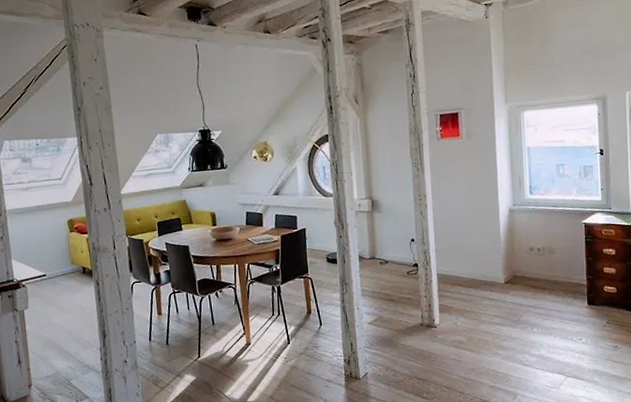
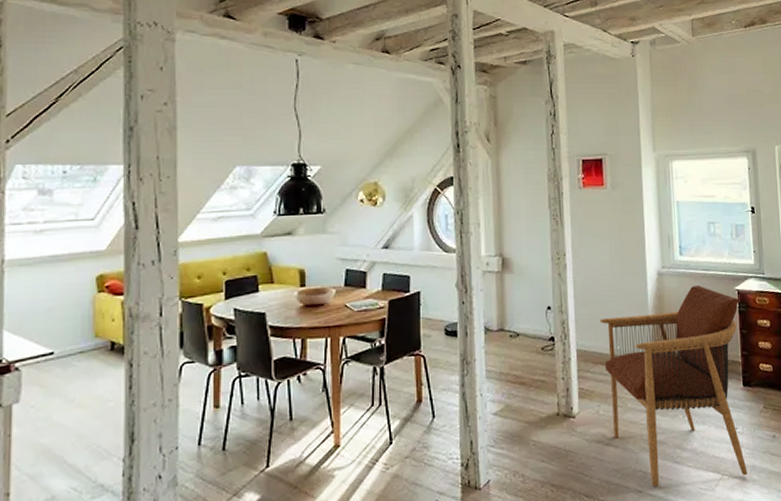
armchair: none [457,219,590,384] -> present [599,284,748,488]

